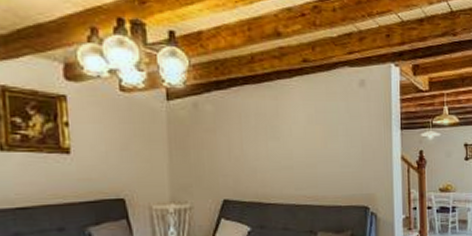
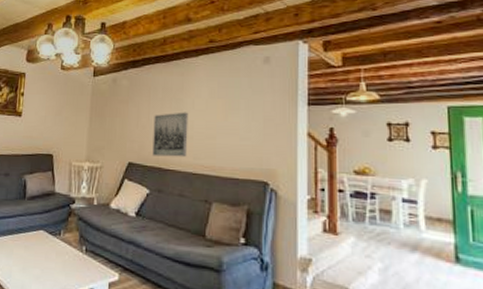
wall art: none [248,140,289,191] -> present [152,112,189,158]

